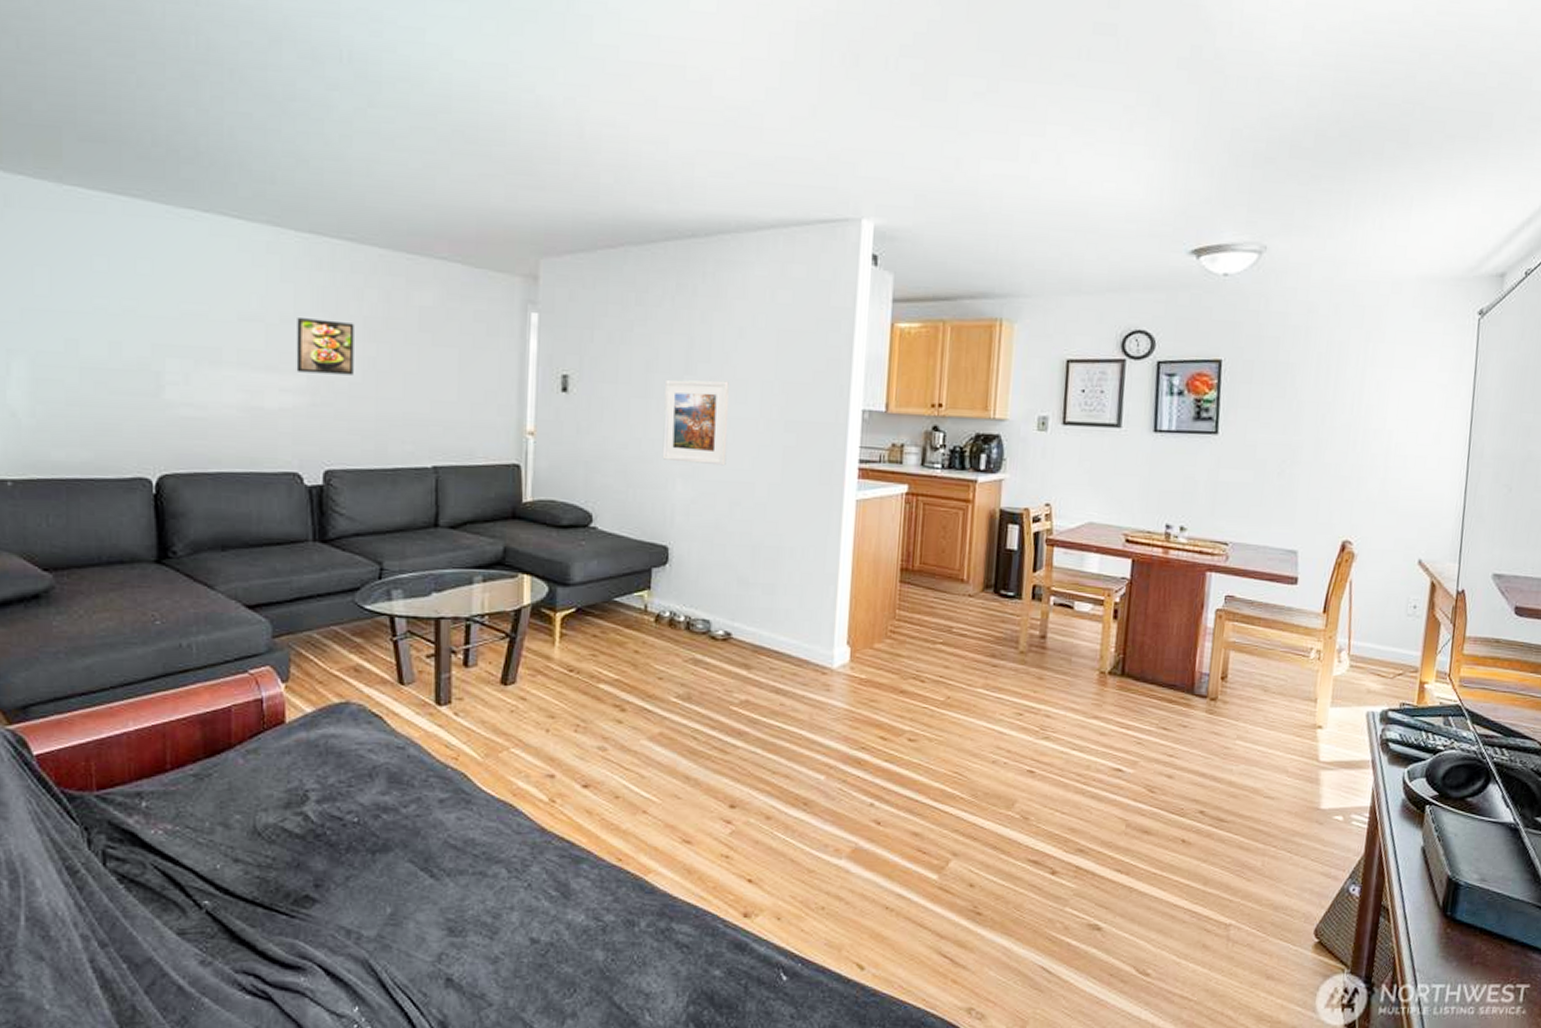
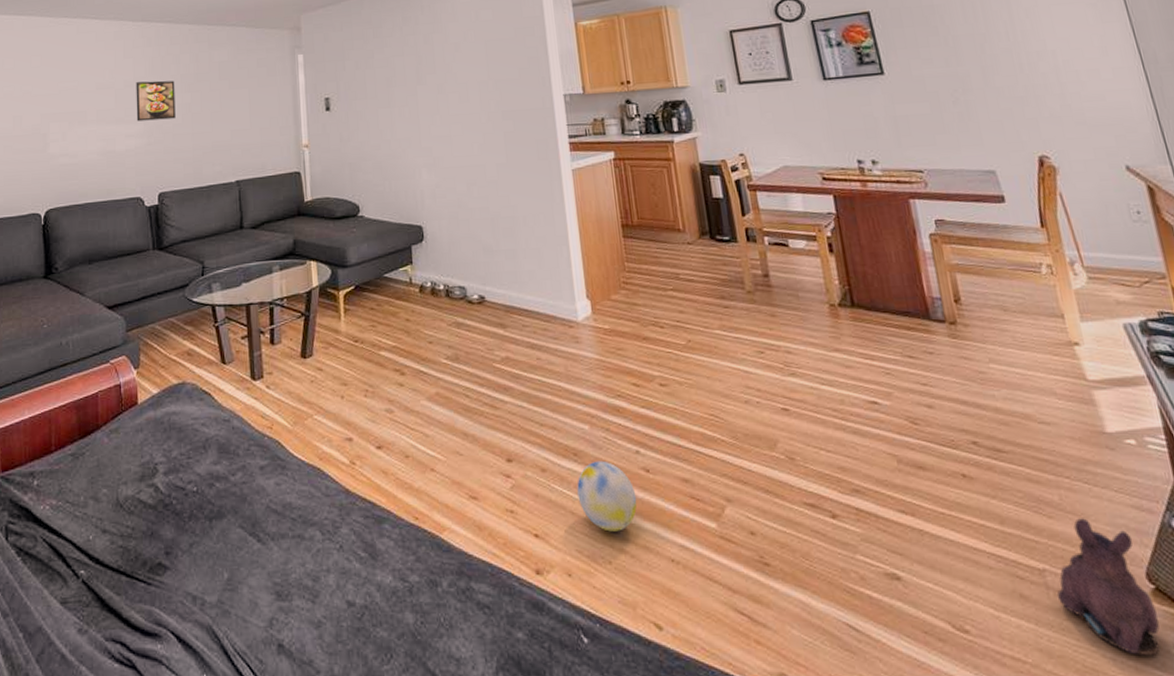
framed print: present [662,379,729,466] -> none [403,86,460,155]
ball: none [800,811,863,880] -> present [577,460,638,532]
plush toy: none [1234,882,1314,995] -> present [1056,518,1161,655]

